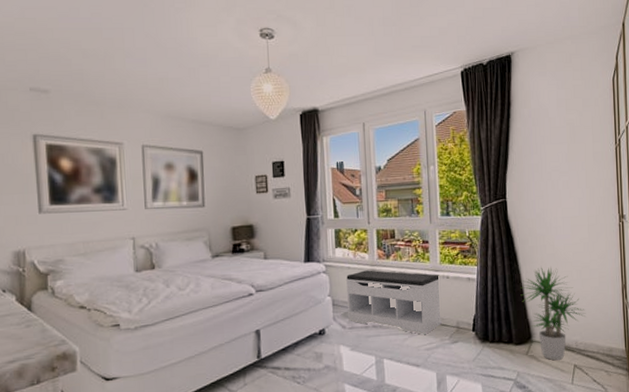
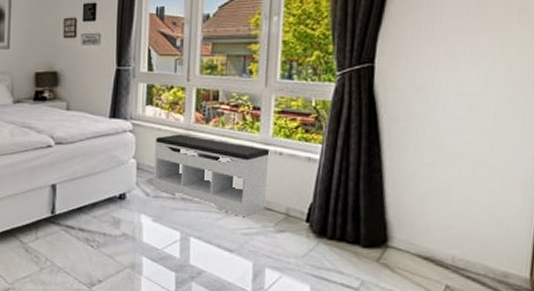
potted plant: present [520,267,585,361] -> none [378,155,474,276]

